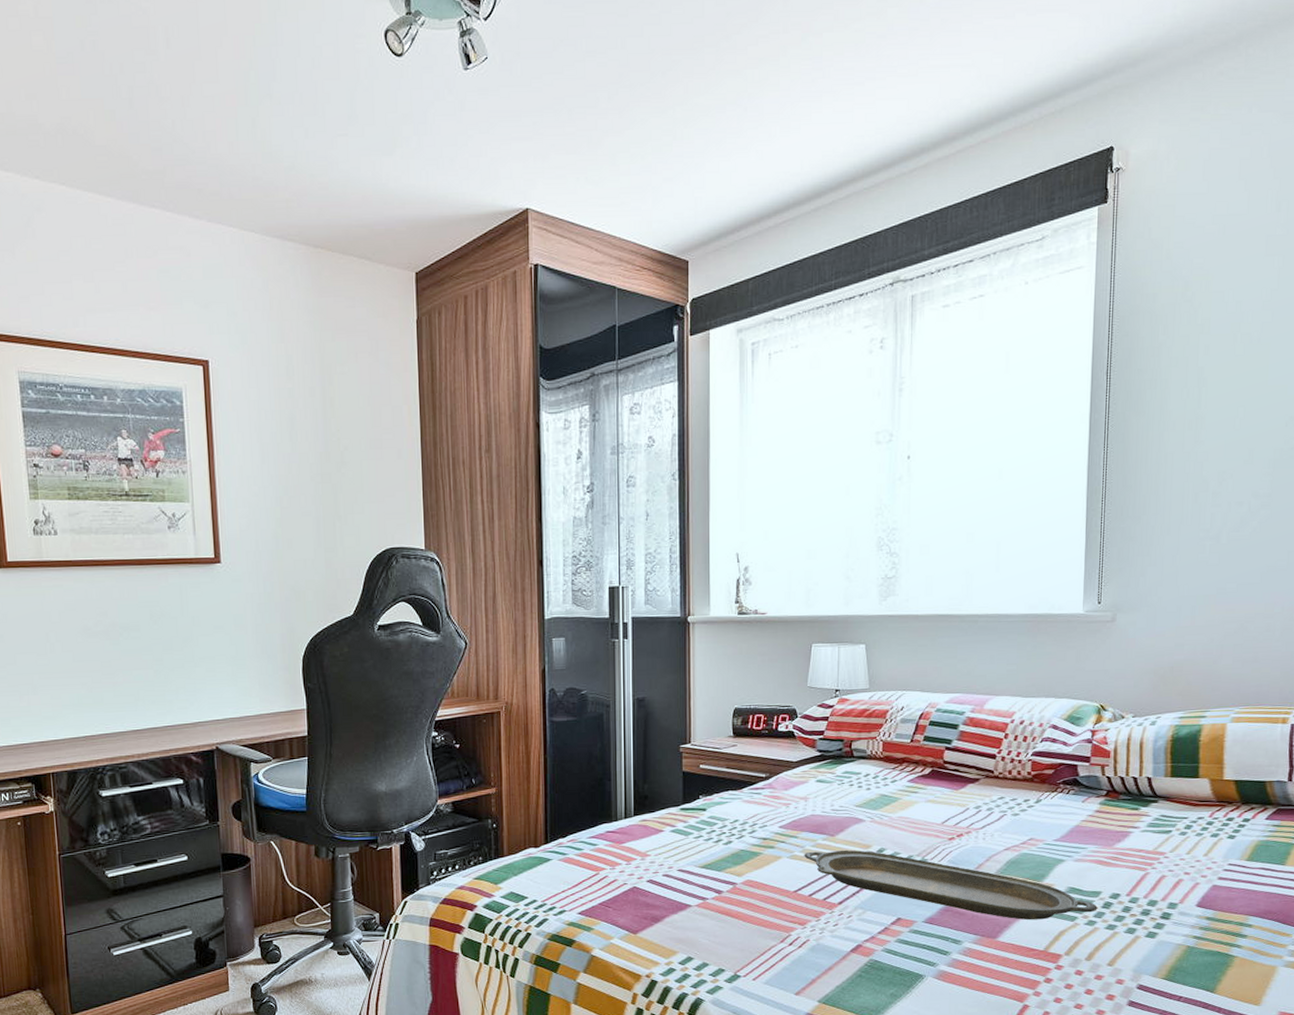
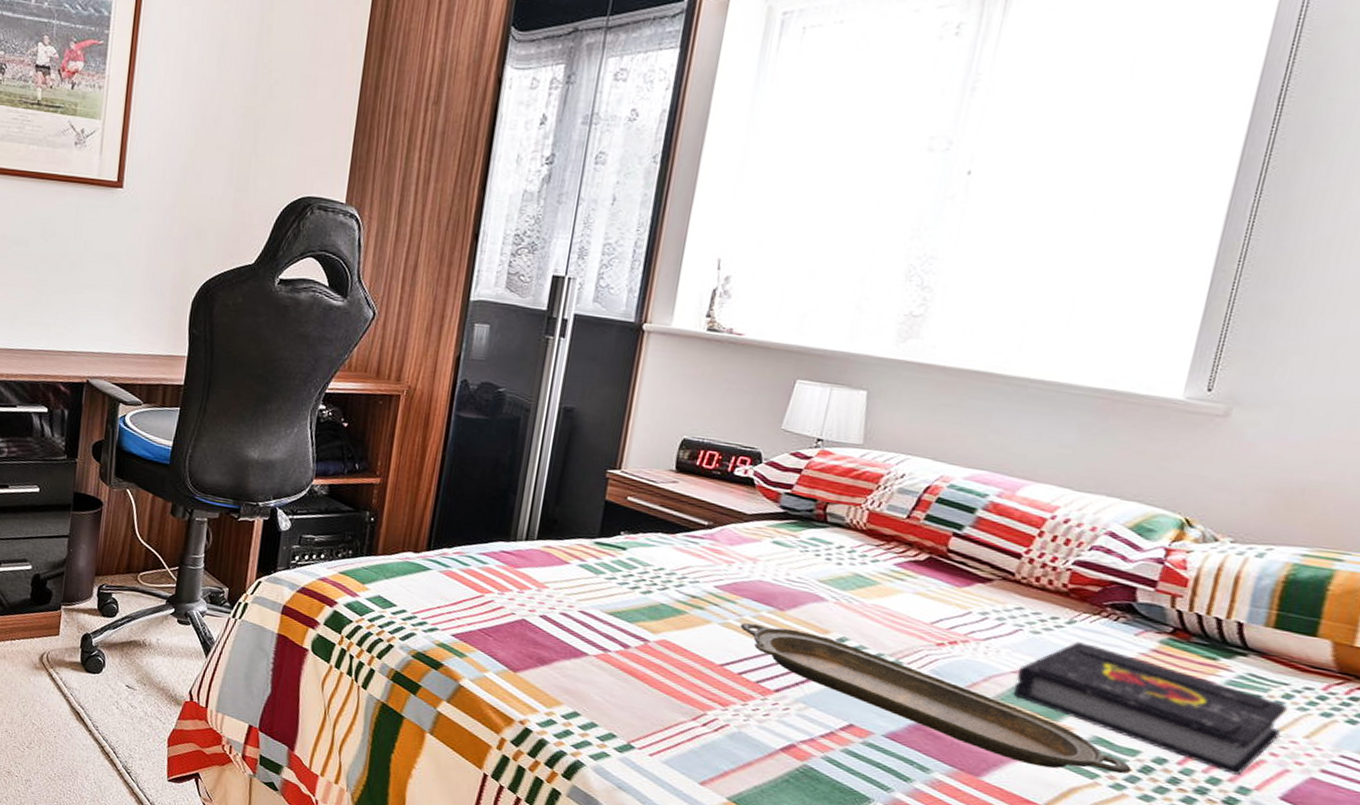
book: none [1008,815,1190,895] -> present [1012,642,1288,775]

